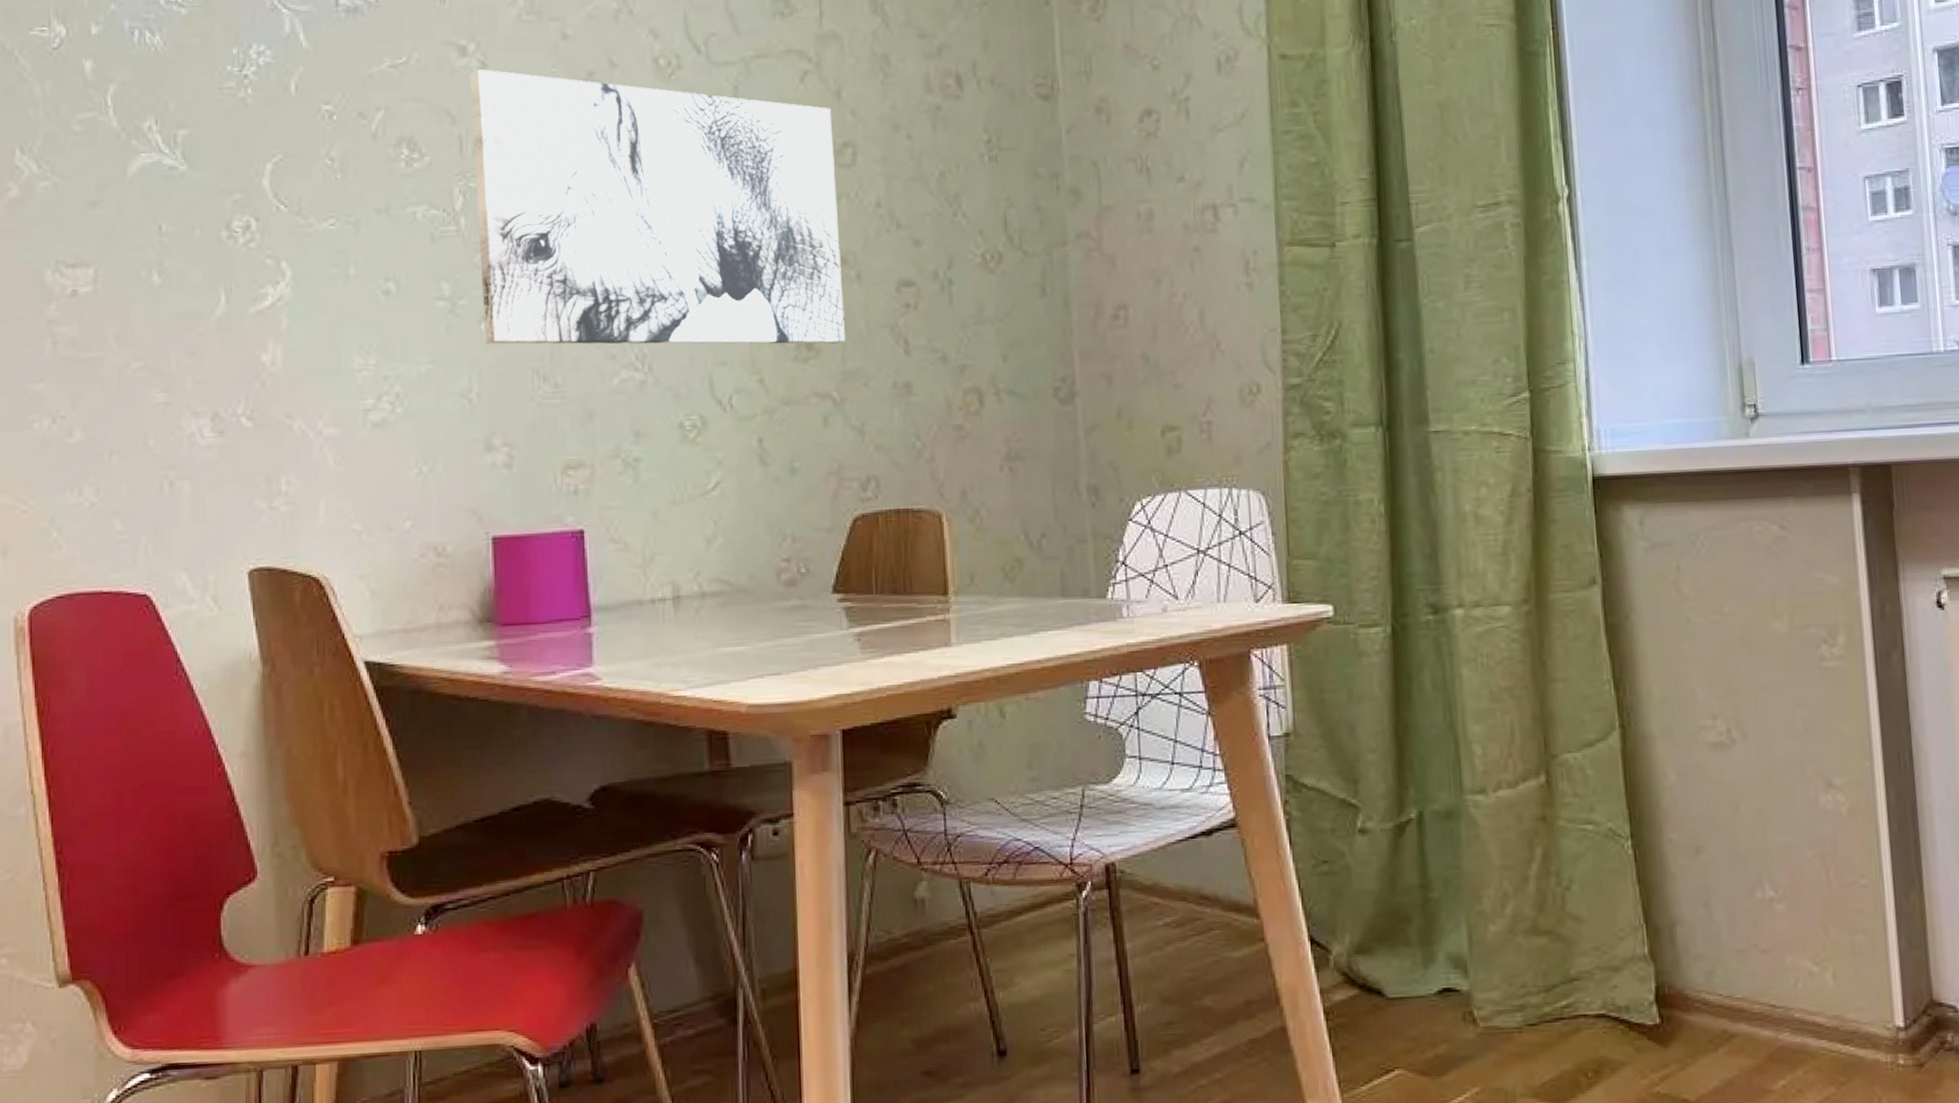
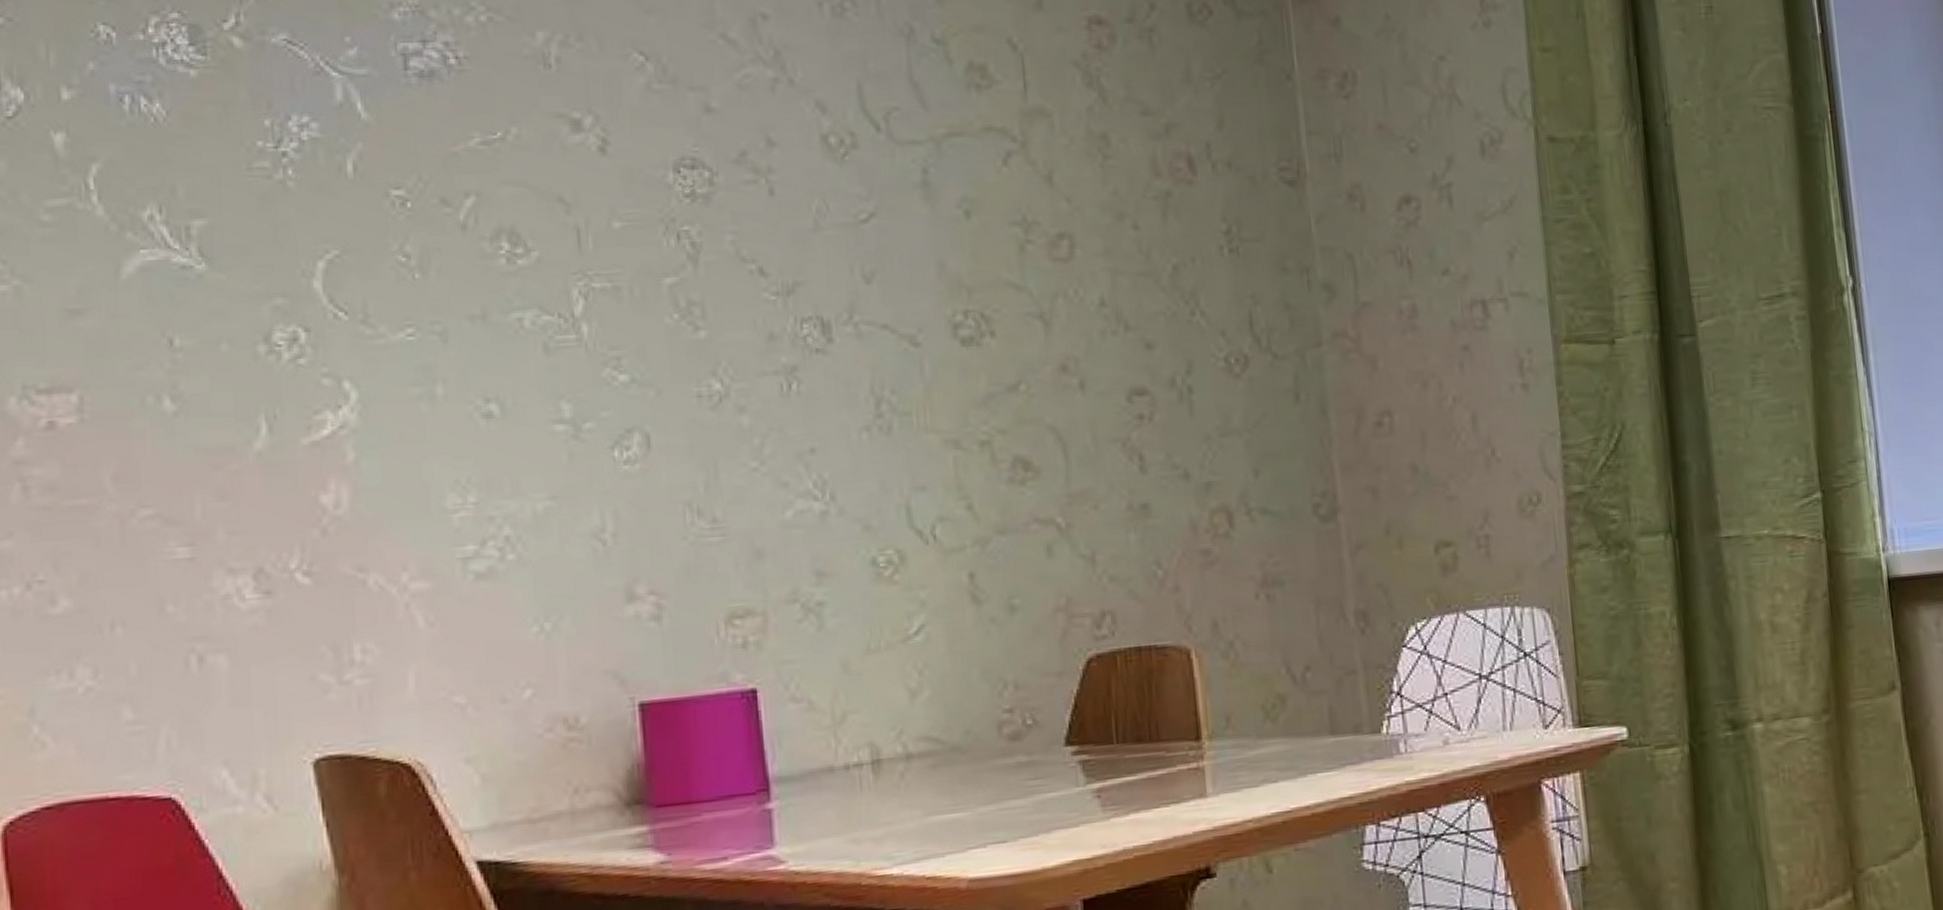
wall art: present [469,69,845,345] -> none [586,147,1069,475]

